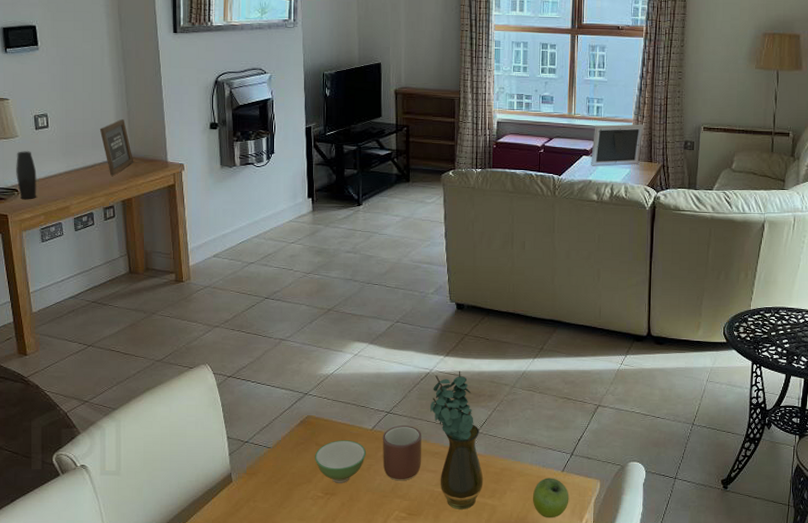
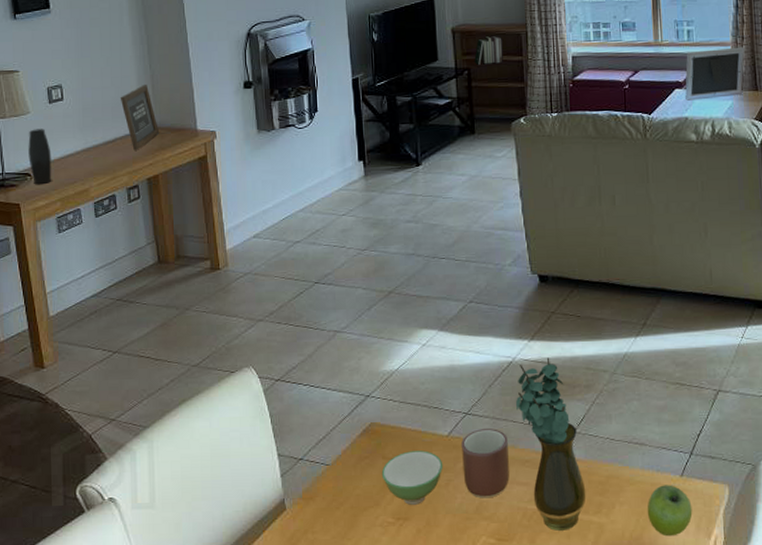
books: none [413,98,438,123] -> present [474,35,503,65]

